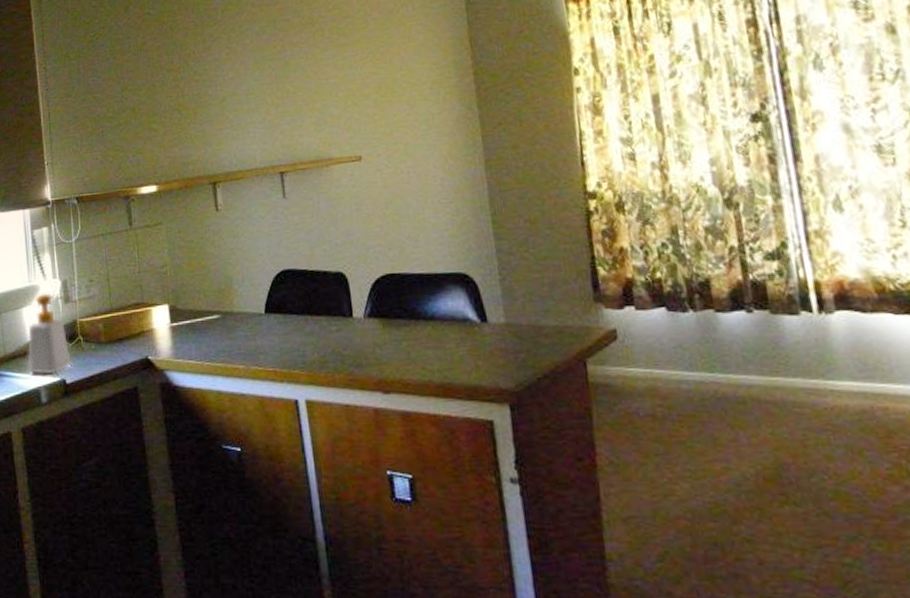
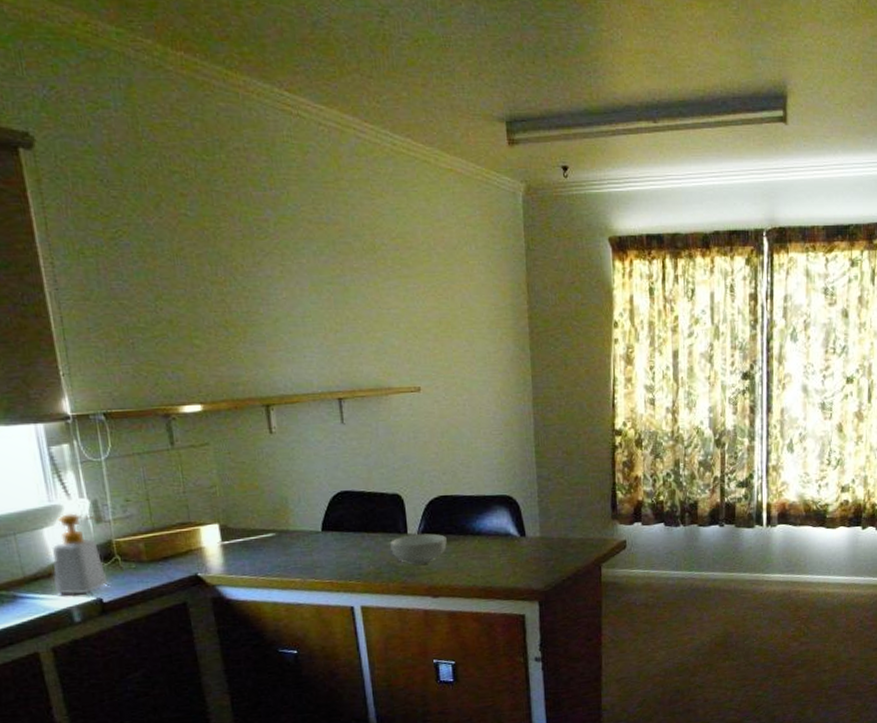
cereal bowl: none [335,317,397,354] -> present [390,533,447,565]

